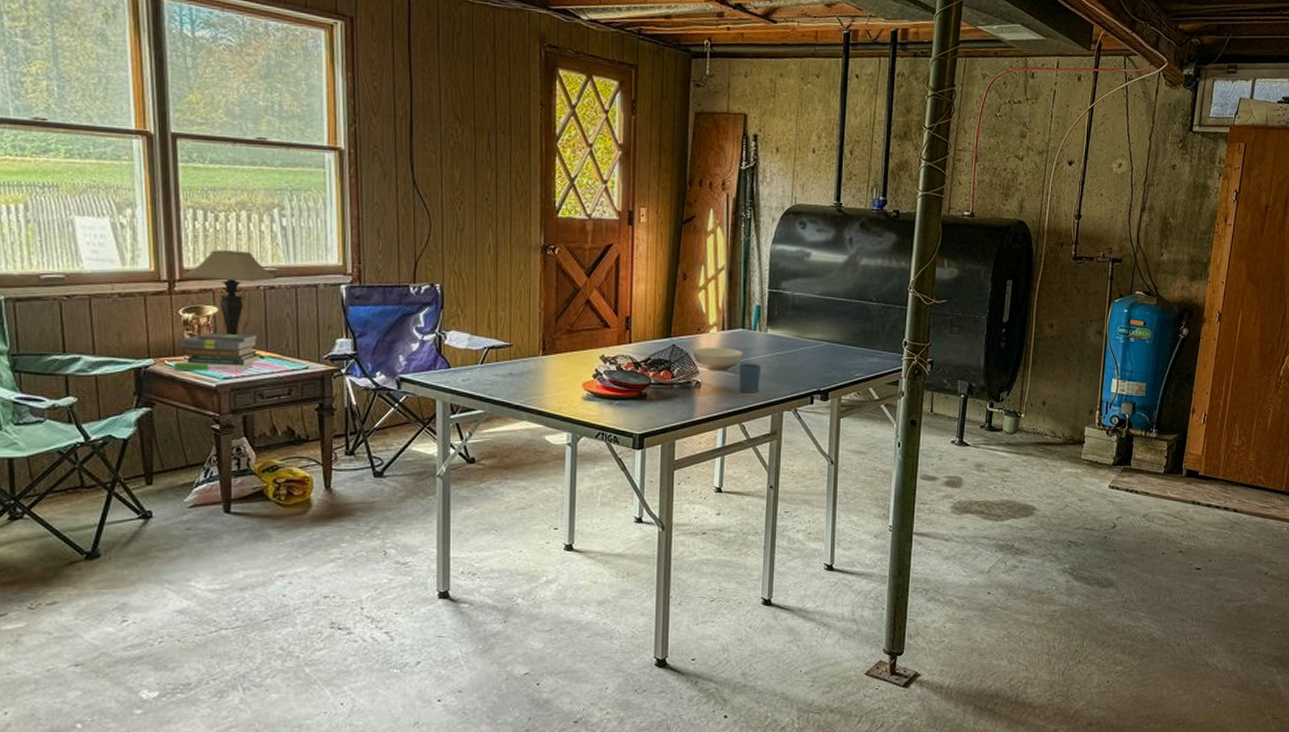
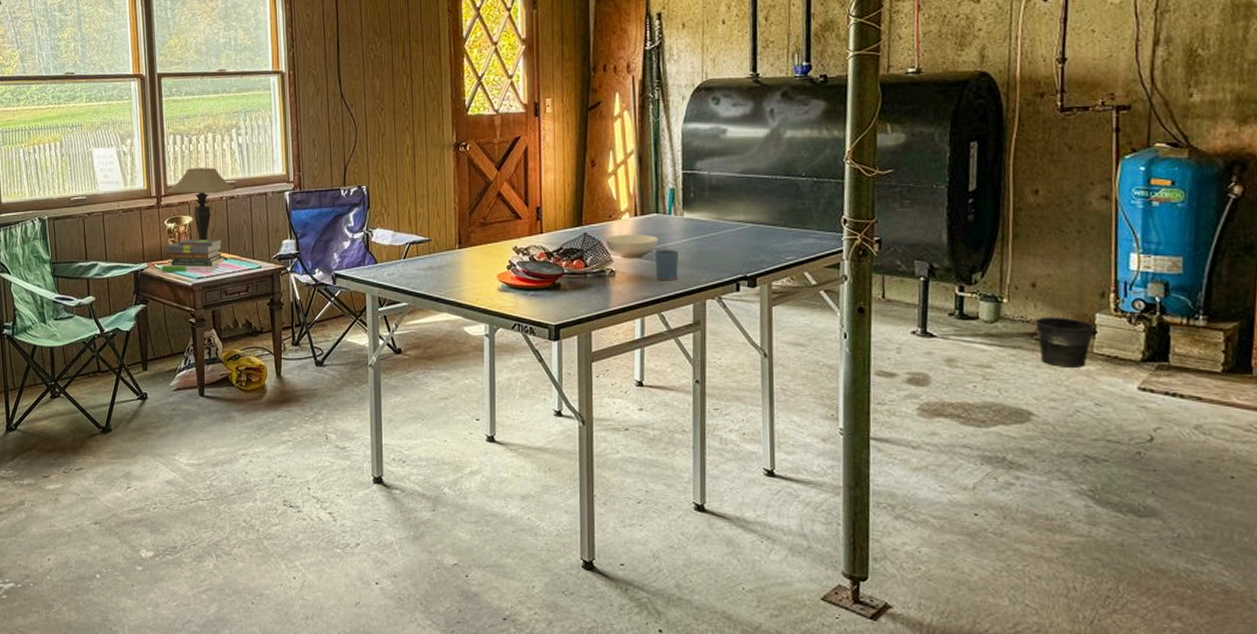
bucket: none [1038,429,1084,471] -> present [1030,316,1095,368]

